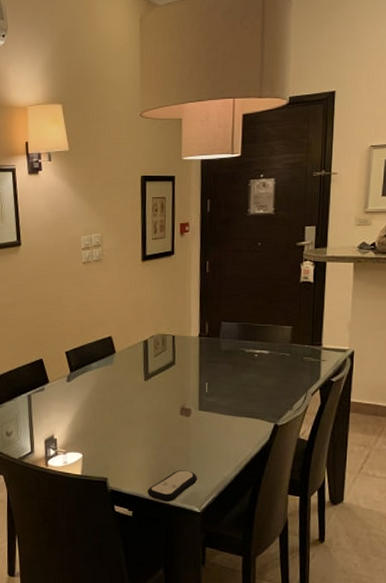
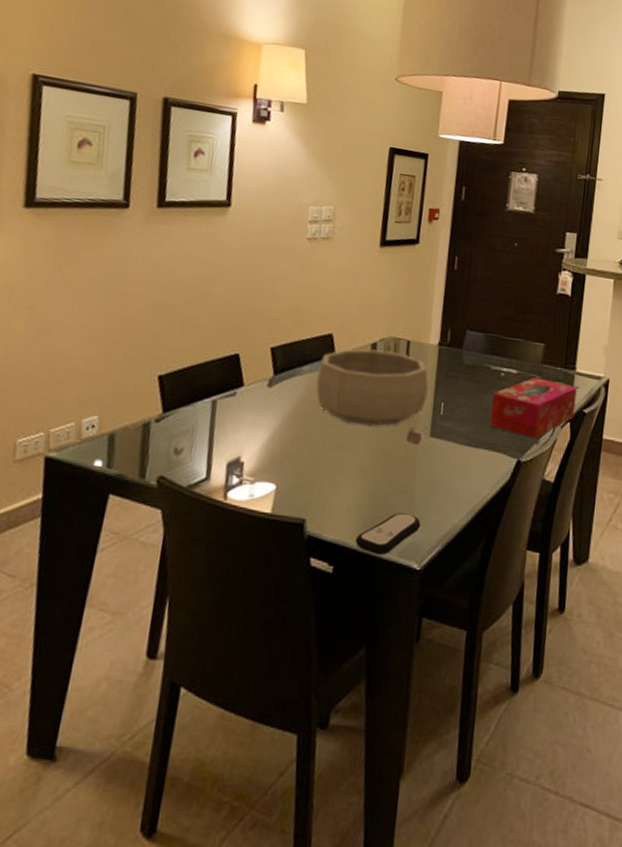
decorative bowl: none [104,345,194,405] -> present [316,349,429,426]
tissue box: none [248,355,324,406] -> present [490,377,577,439]

